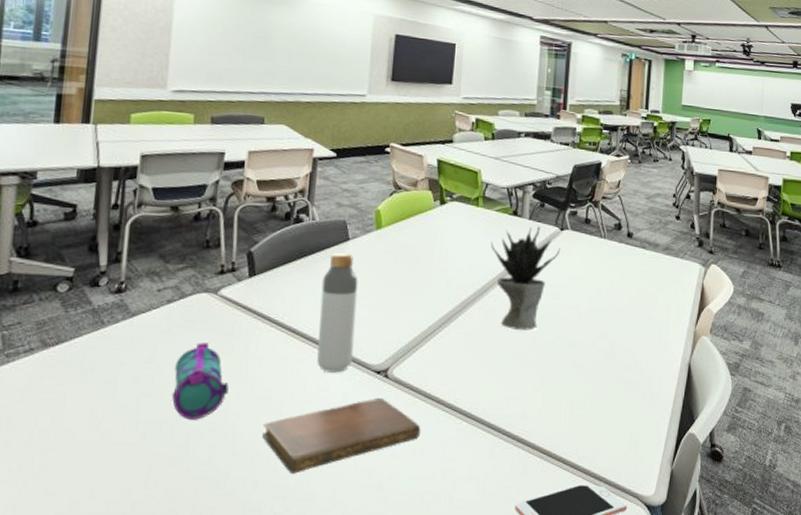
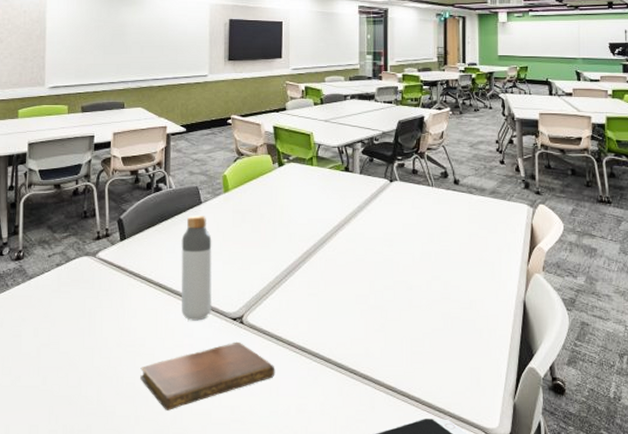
pencil case: present [172,342,229,420] -> none [65,299,110,365]
potted plant: present [491,226,561,330] -> none [327,180,392,276]

